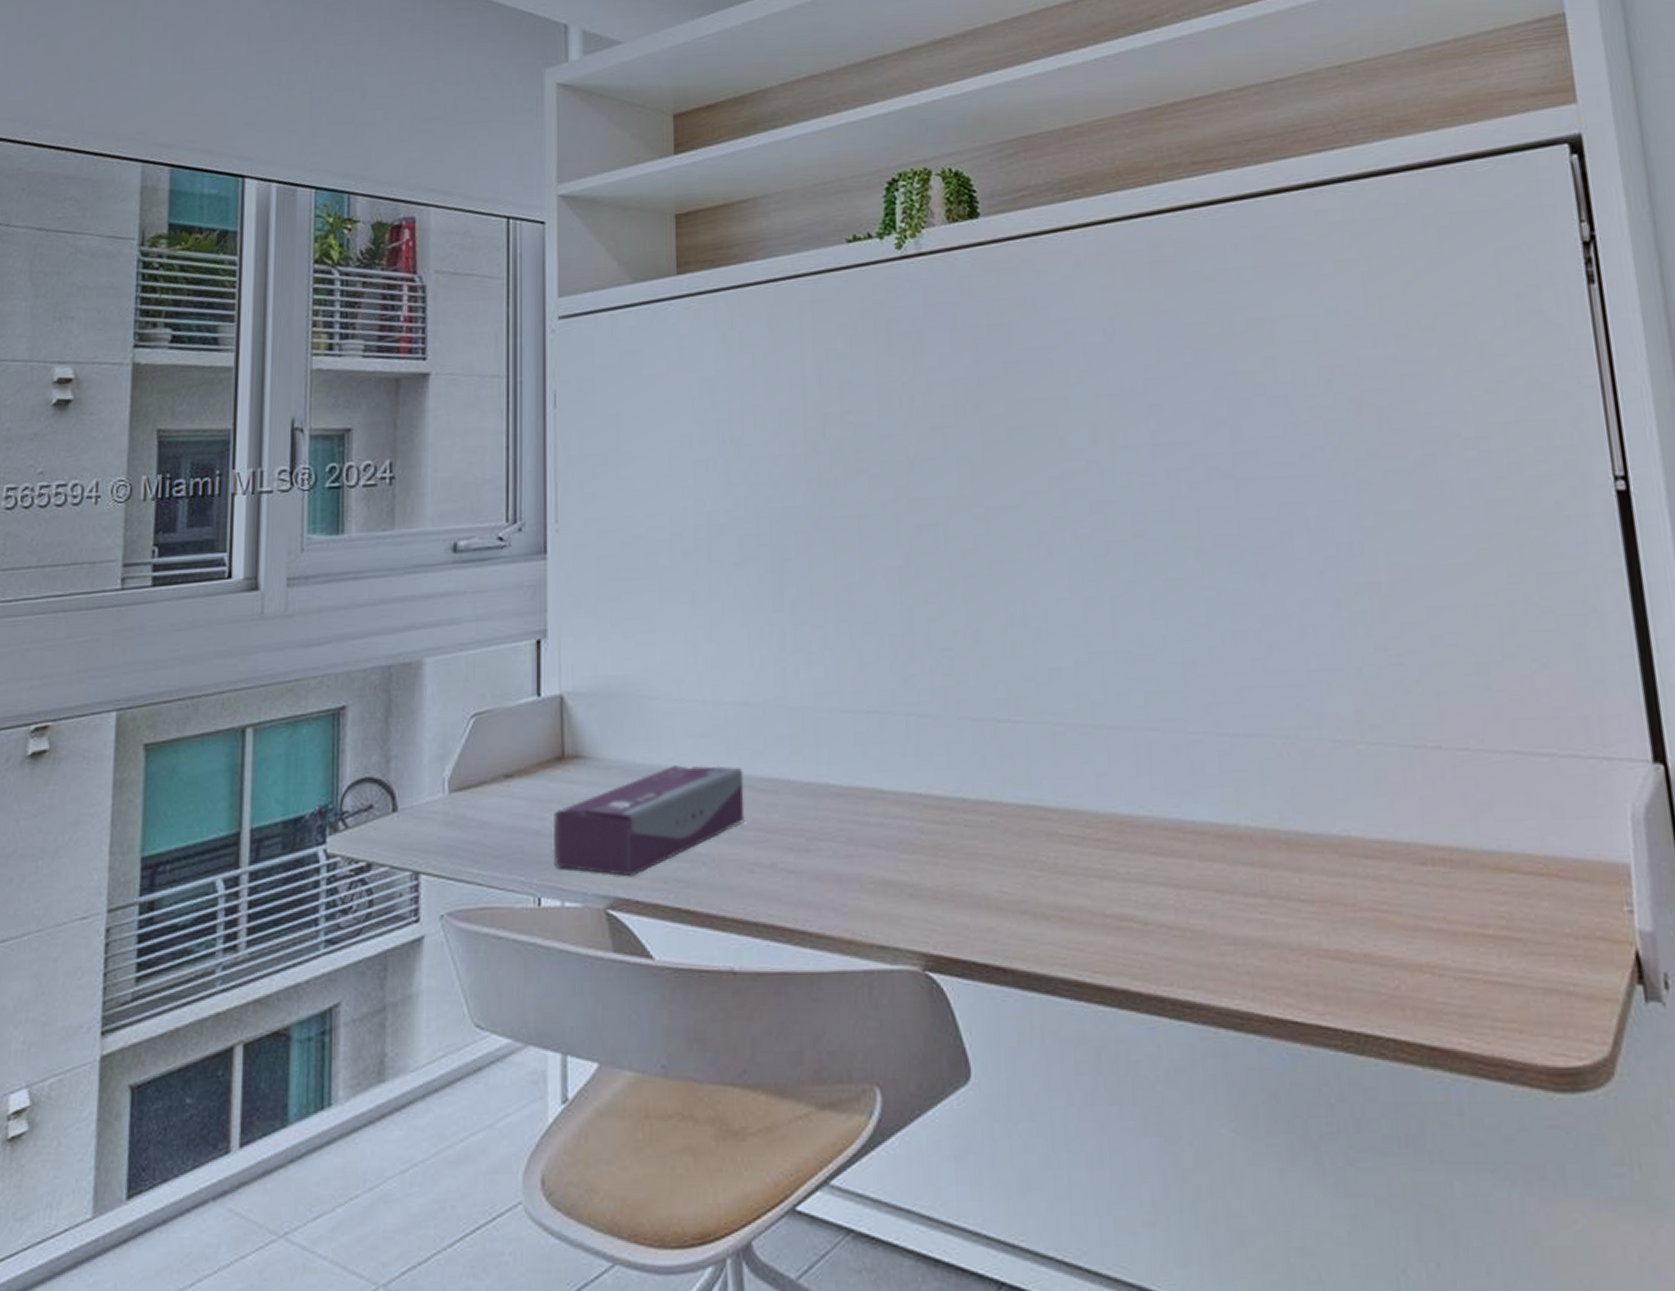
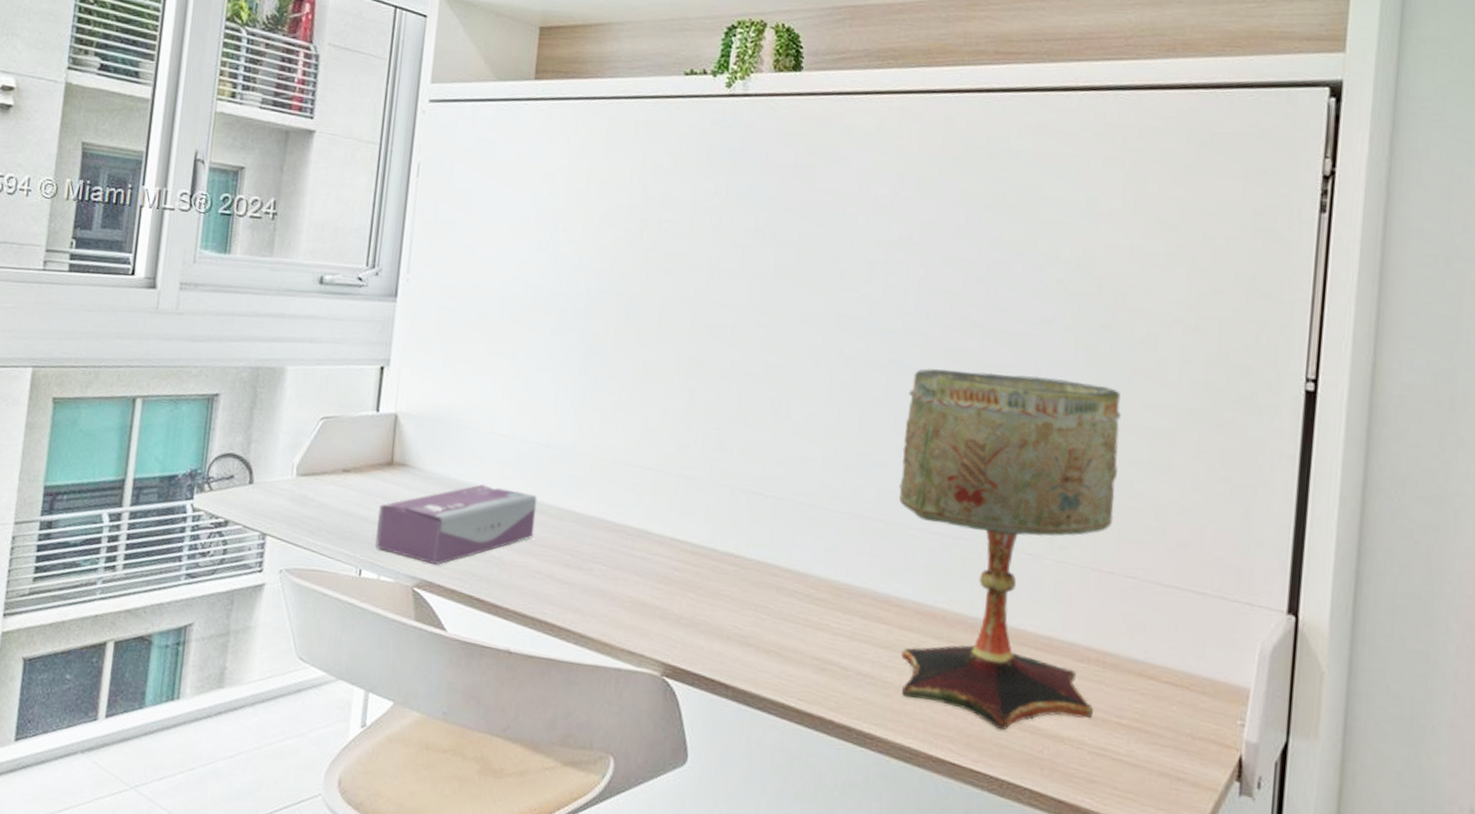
table lamp: none [1162,523,1451,969] -> present [899,368,1122,731]

